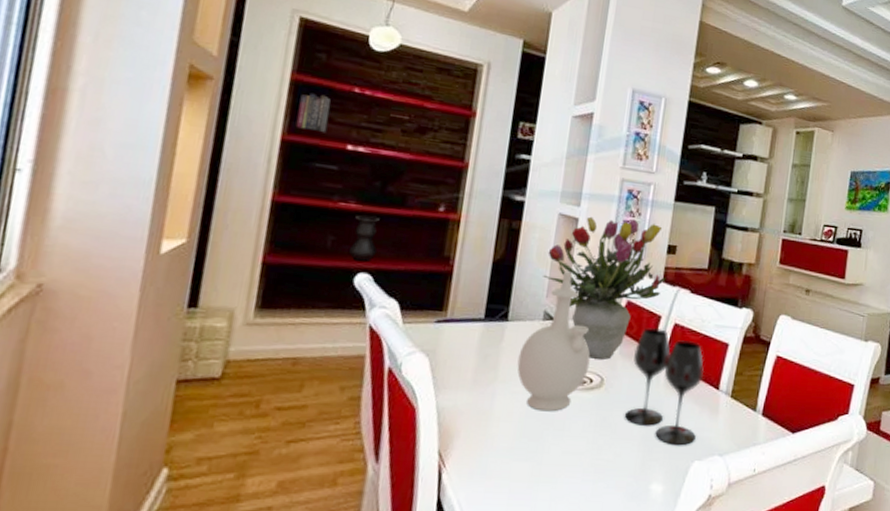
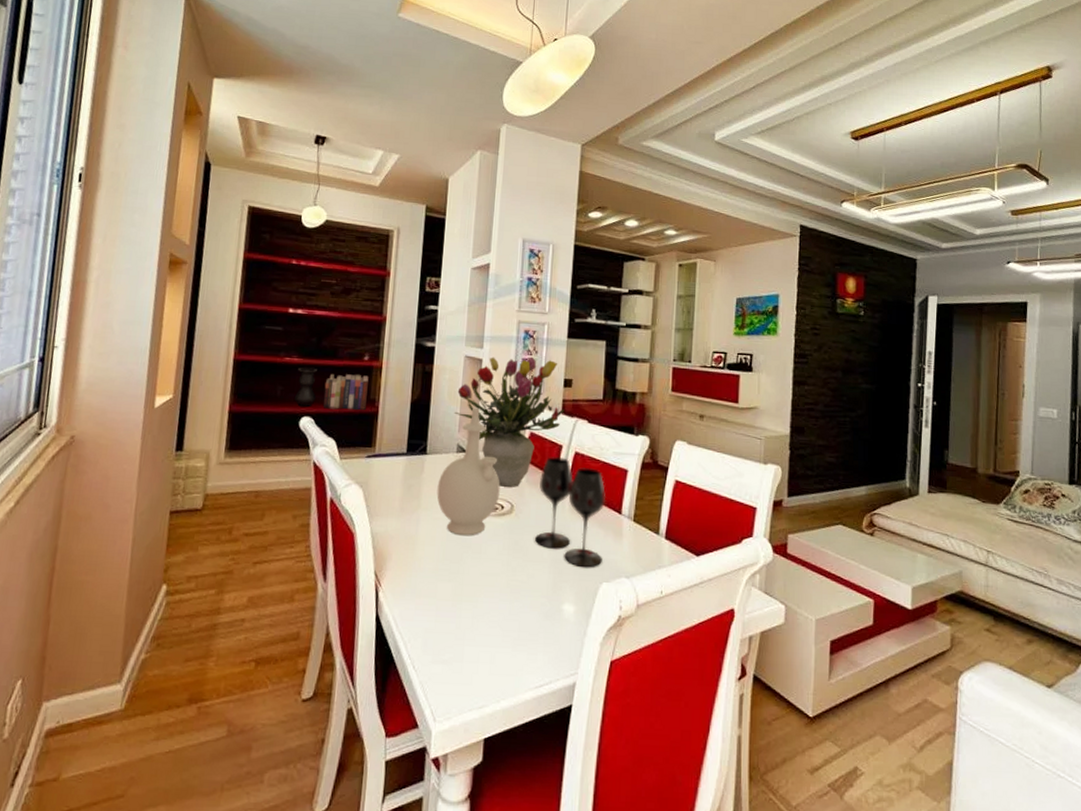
books: present [295,93,331,134] -> none [249,267,275,300]
books: none [385,224,444,269] -> present [323,373,369,411]

